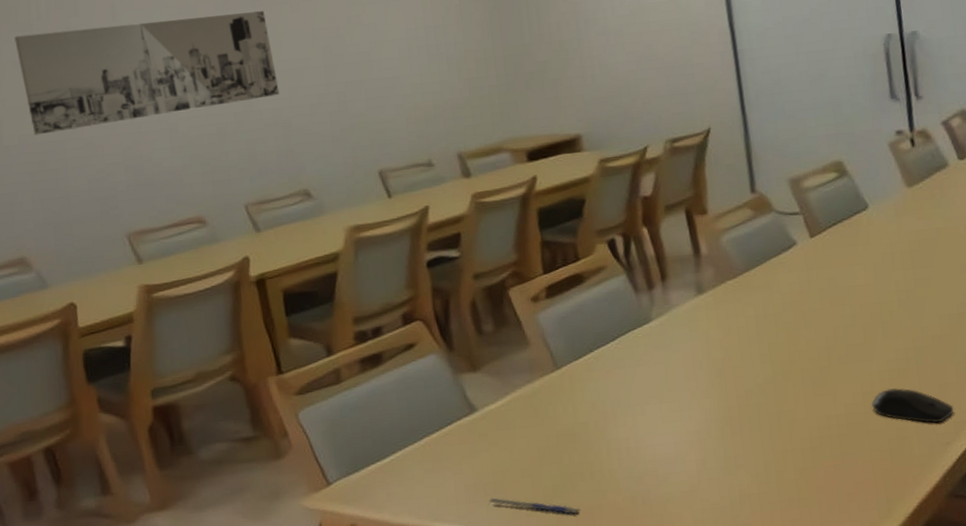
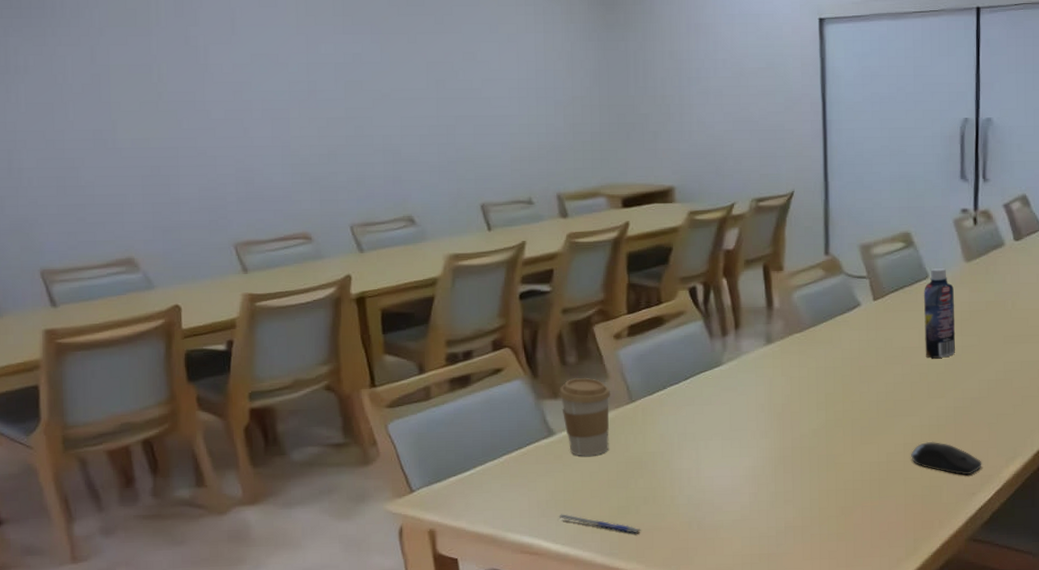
wall art: present [14,11,280,135] -> none [133,39,391,140]
coffee cup: none [478,346,537,433] -> present [559,377,610,456]
bottle: none [864,196,909,296] -> present [924,268,956,358]

